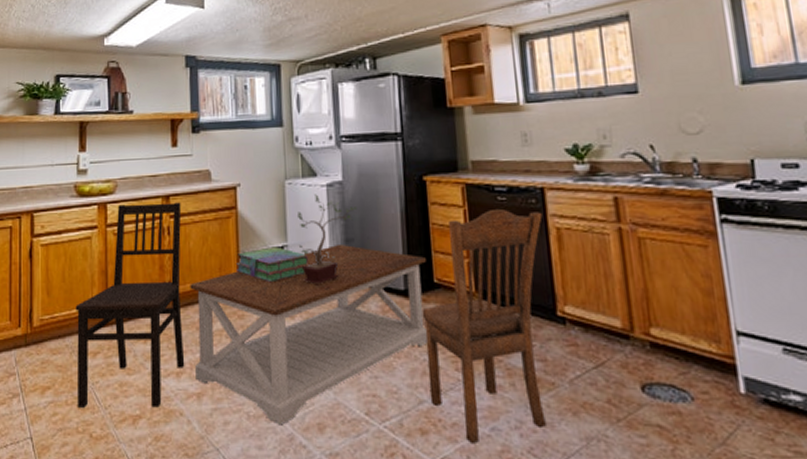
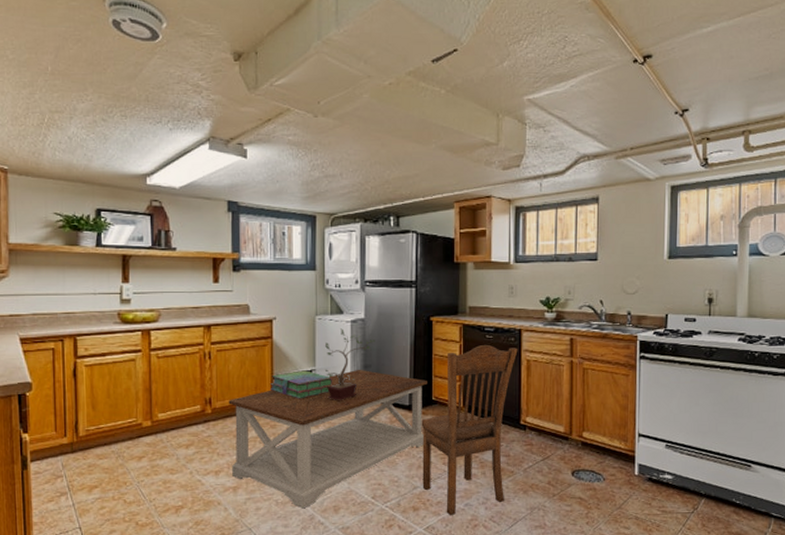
dining chair: present [75,202,185,408] -> none [121,331,223,502]

